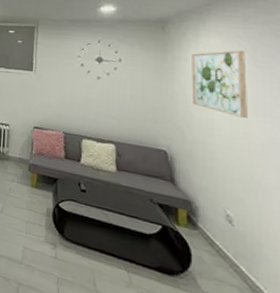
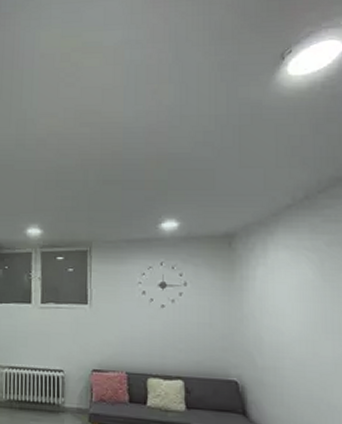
wall art: present [191,50,248,118] -> none [260,264,317,337]

